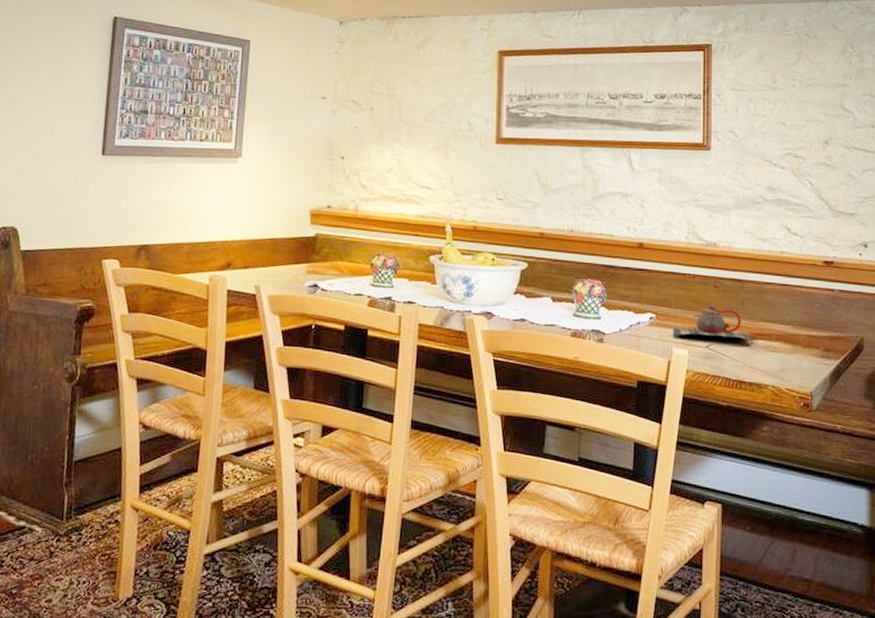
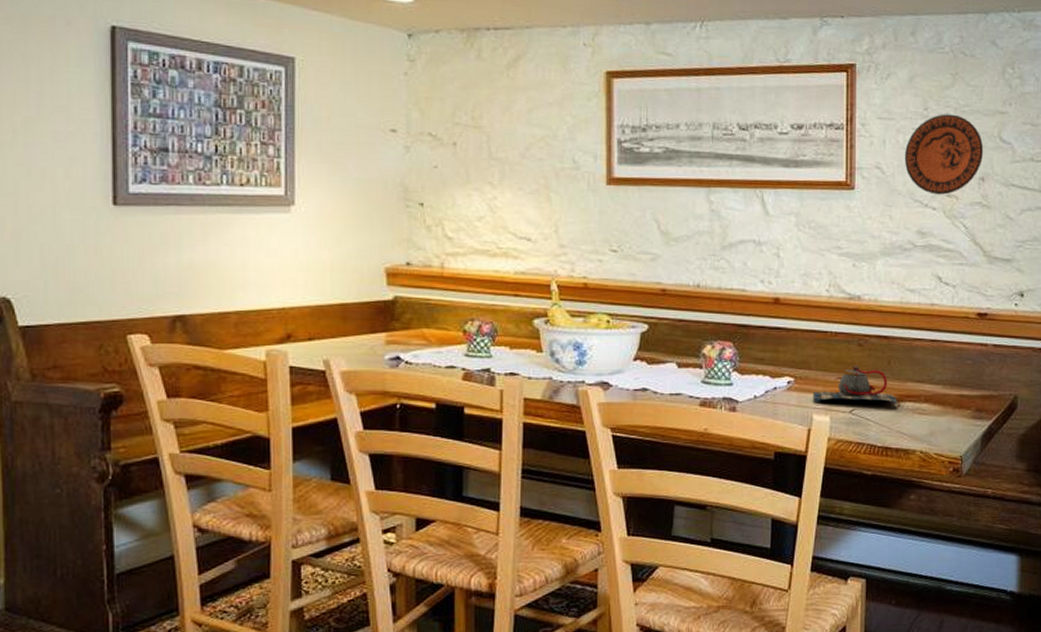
decorative plate: none [755,86,827,156] -> present [904,114,984,195]

